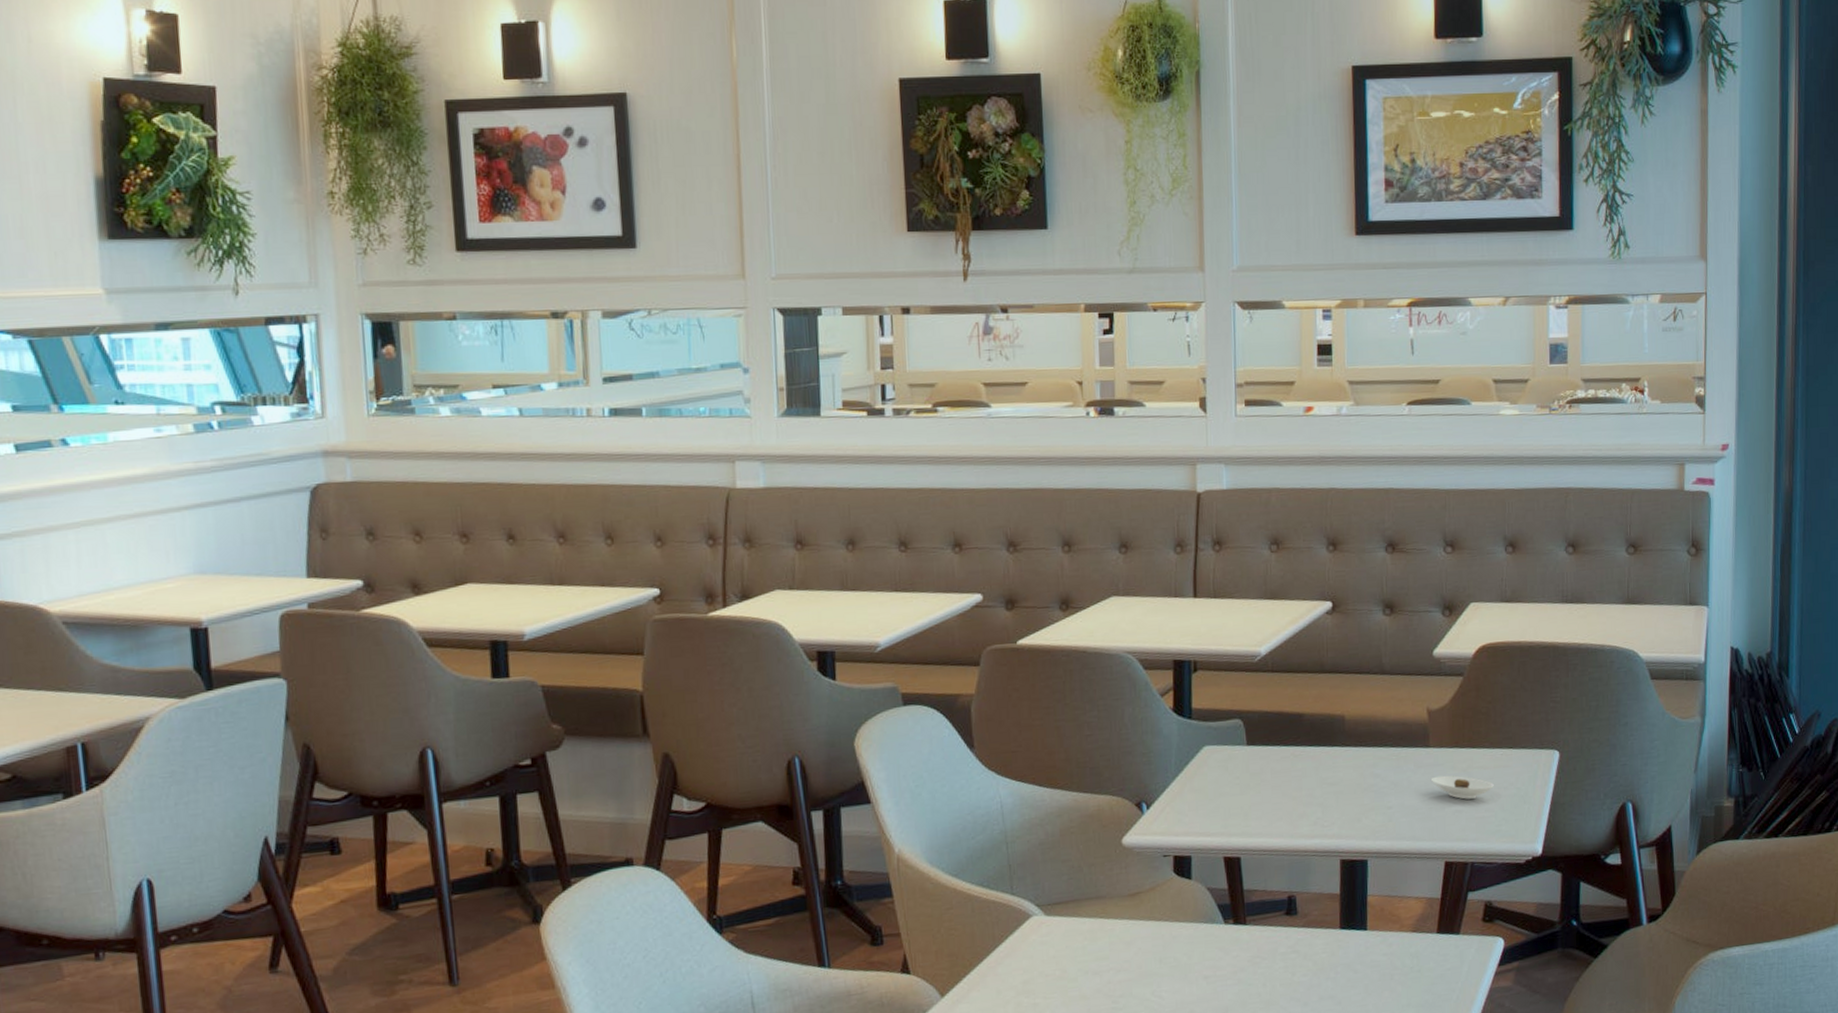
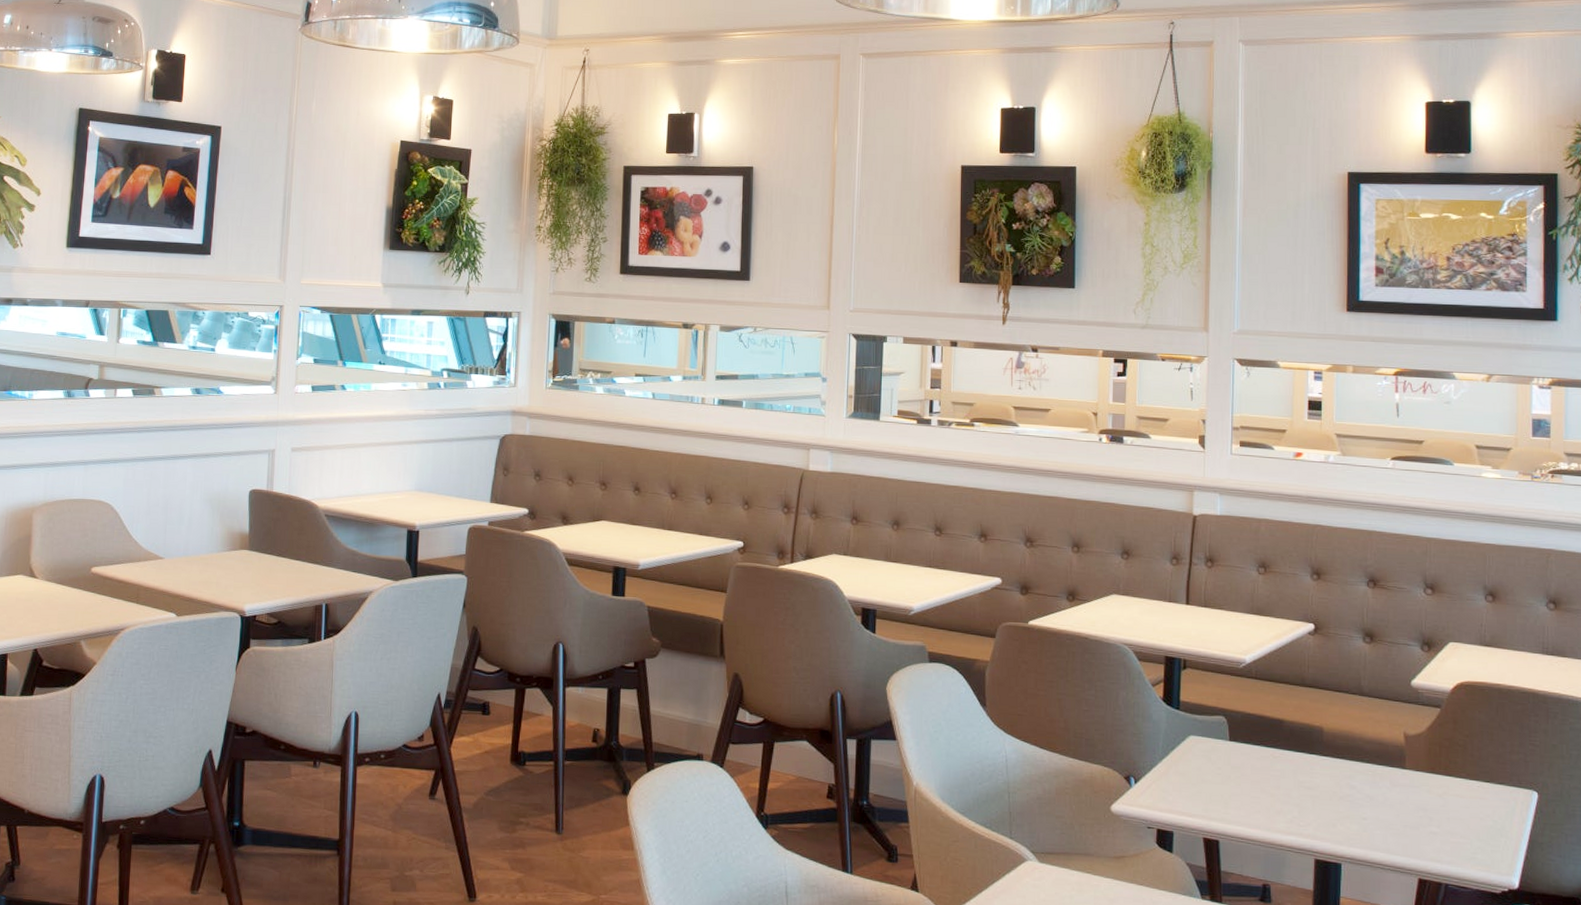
saucer: present [1432,775,1494,800] -> none [1407,797,1470,824]

